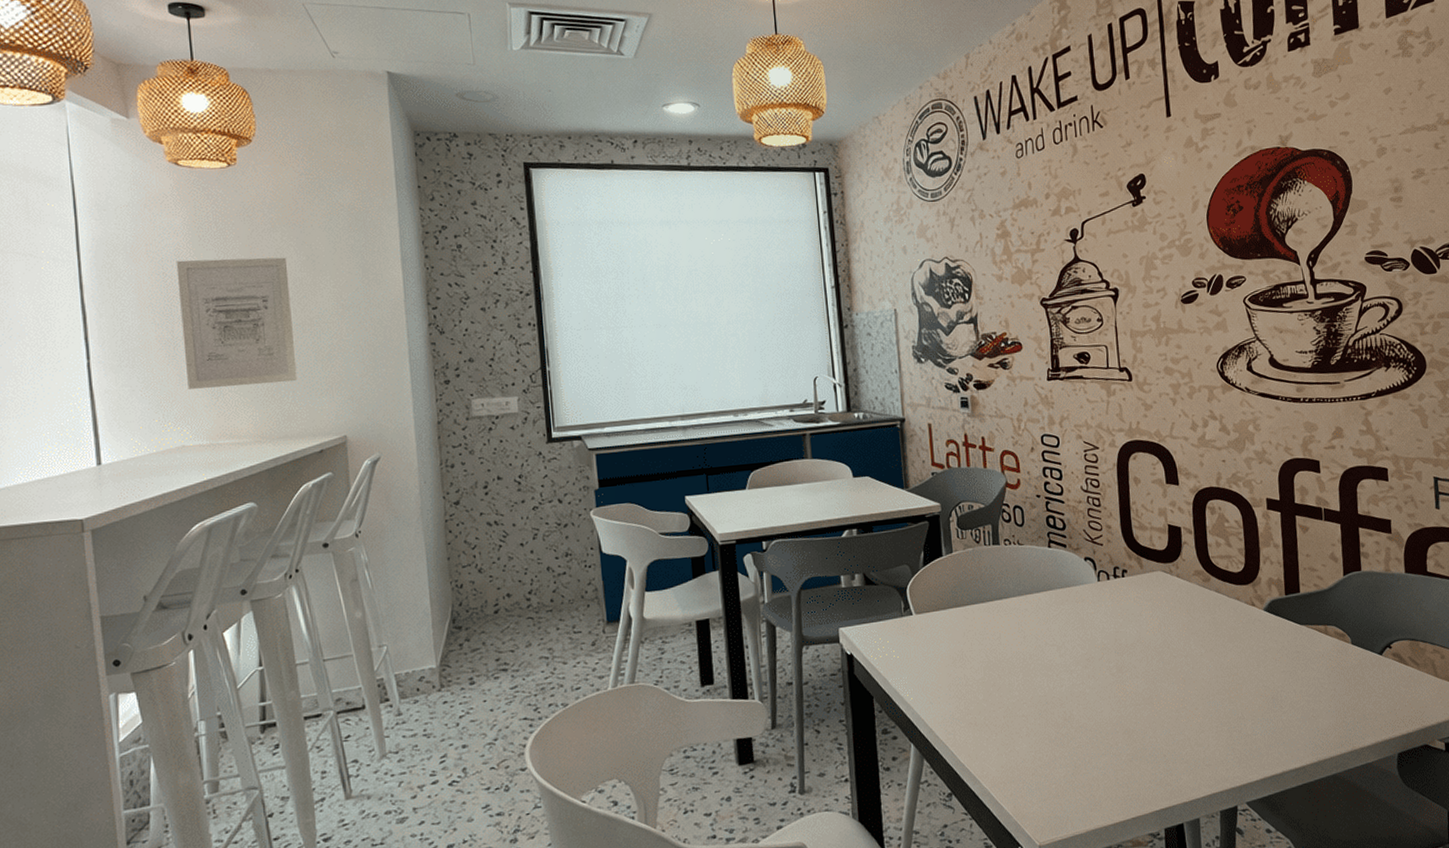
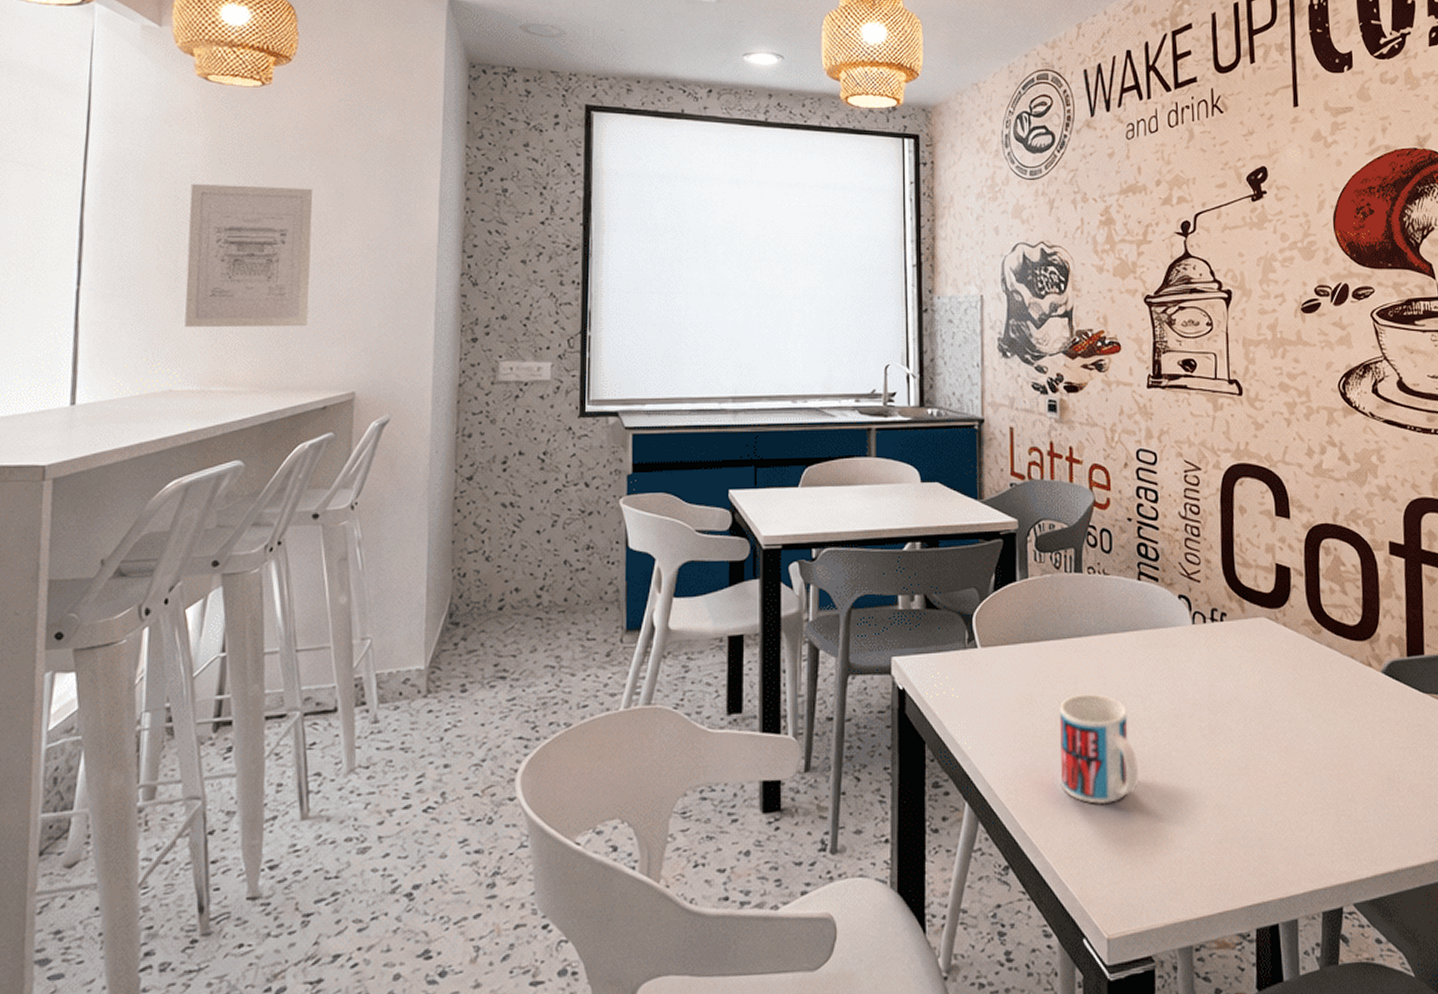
mug: none [986,646,1058,737] -> present [1058,694,1138,805]

